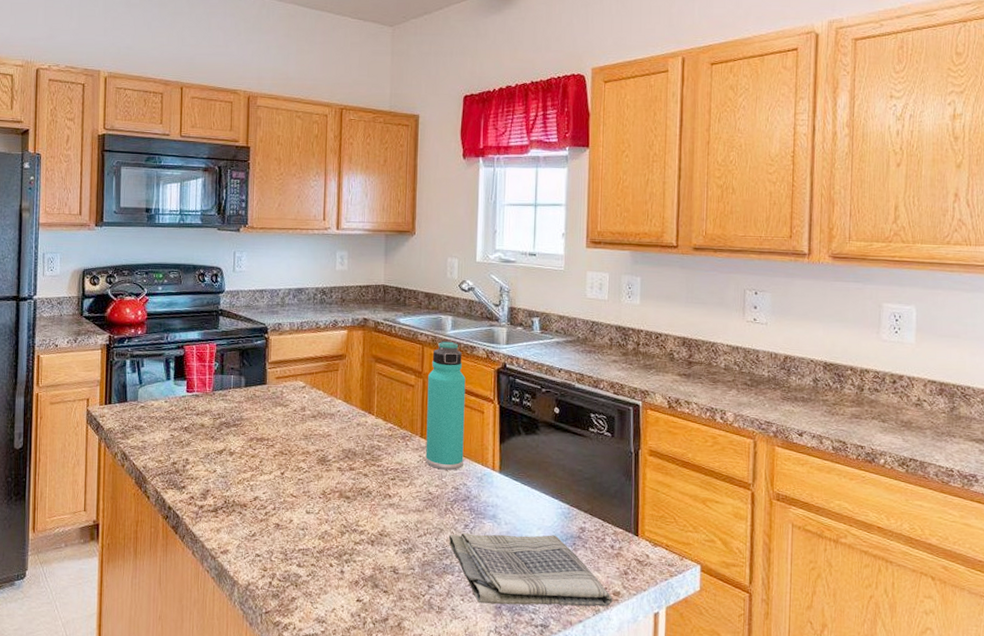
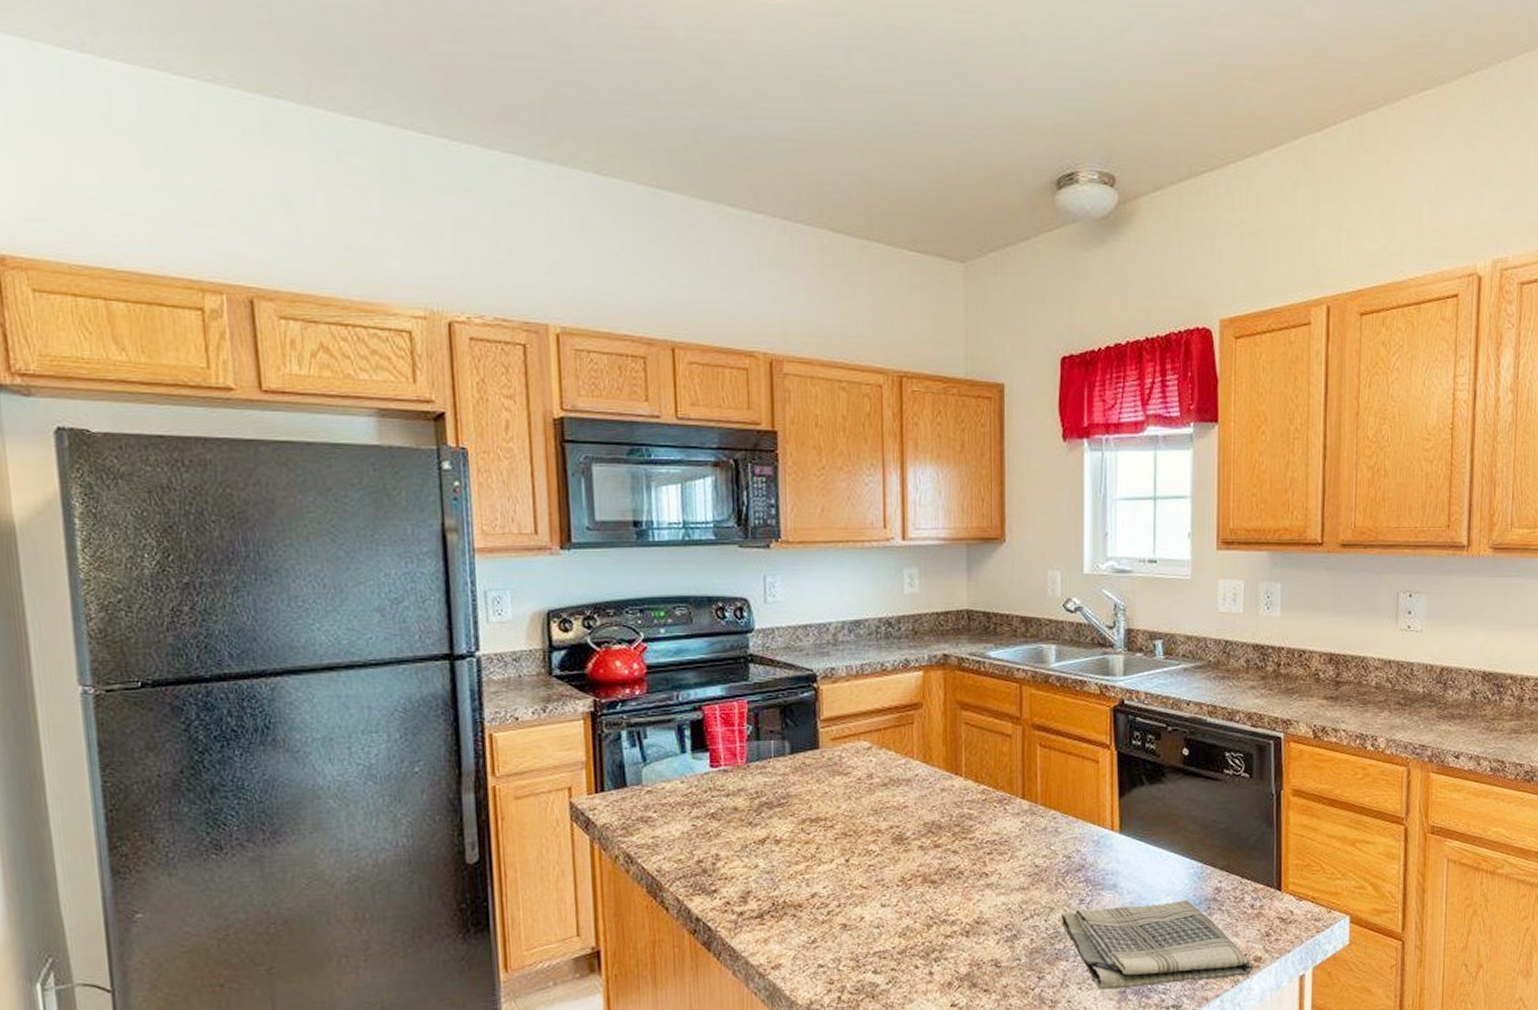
thermos bottle: present [425,341,466,470] -> none [1029,676,1076,836]

